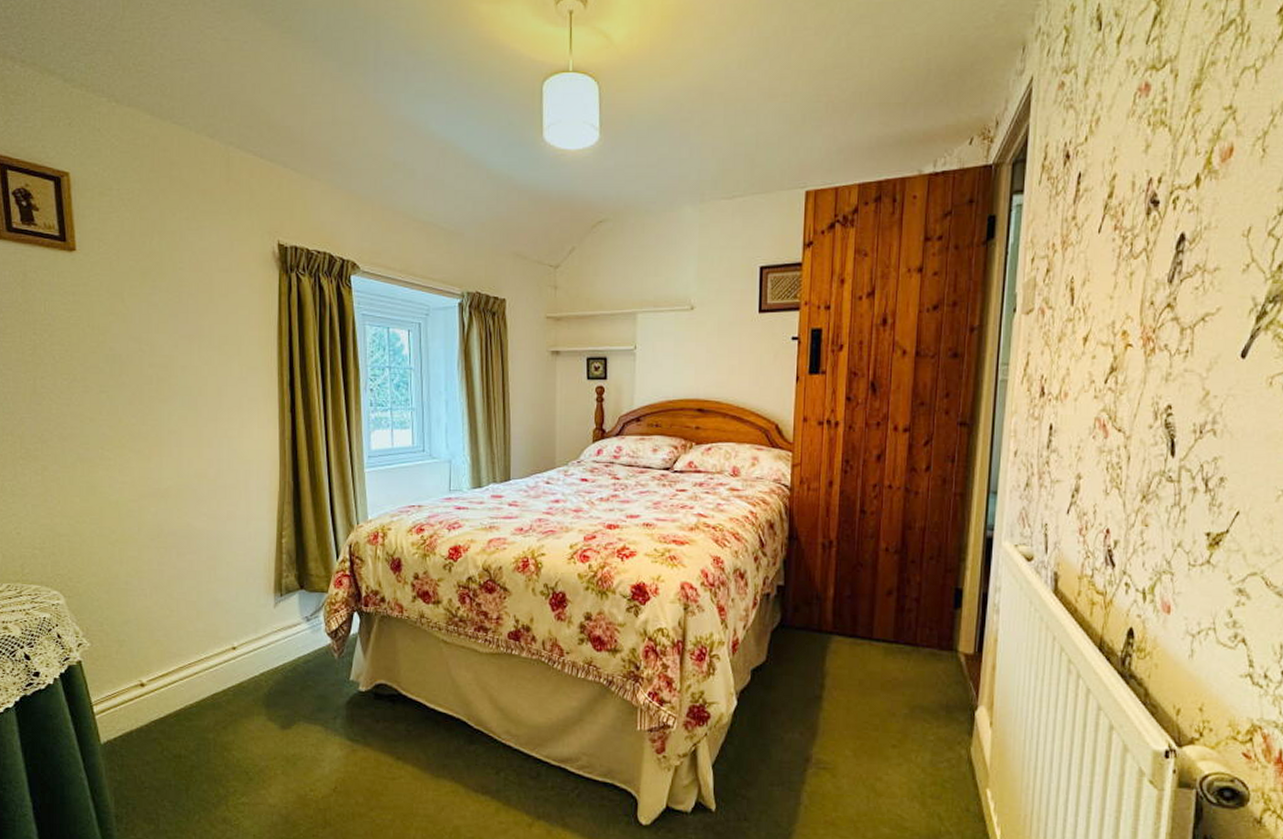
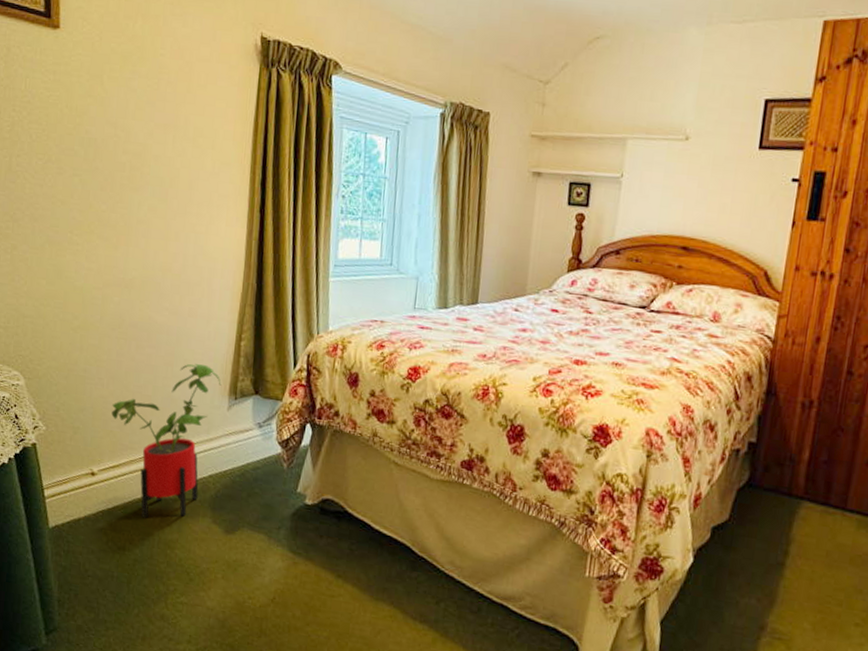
house plant: none [157,565,266,723] -> present [111,364,221,518]

